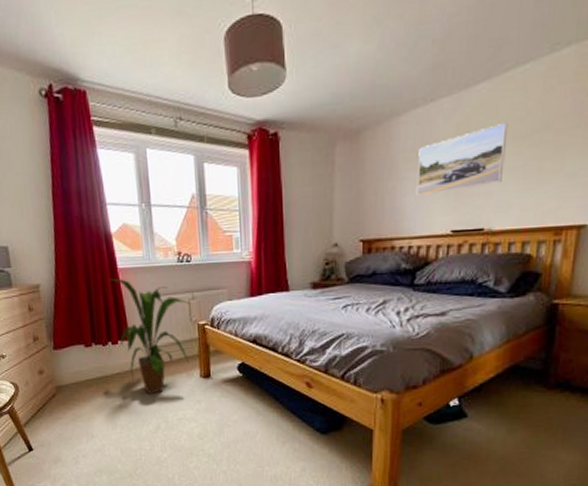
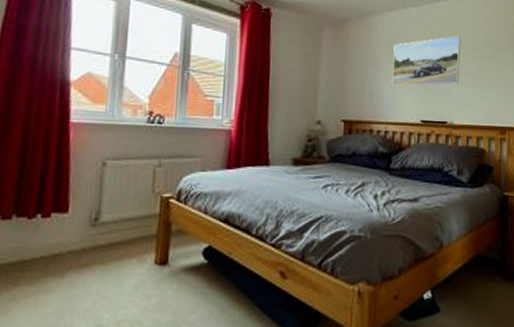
house plant: present [109,278,190,395] -> none [54,133,156,288]

